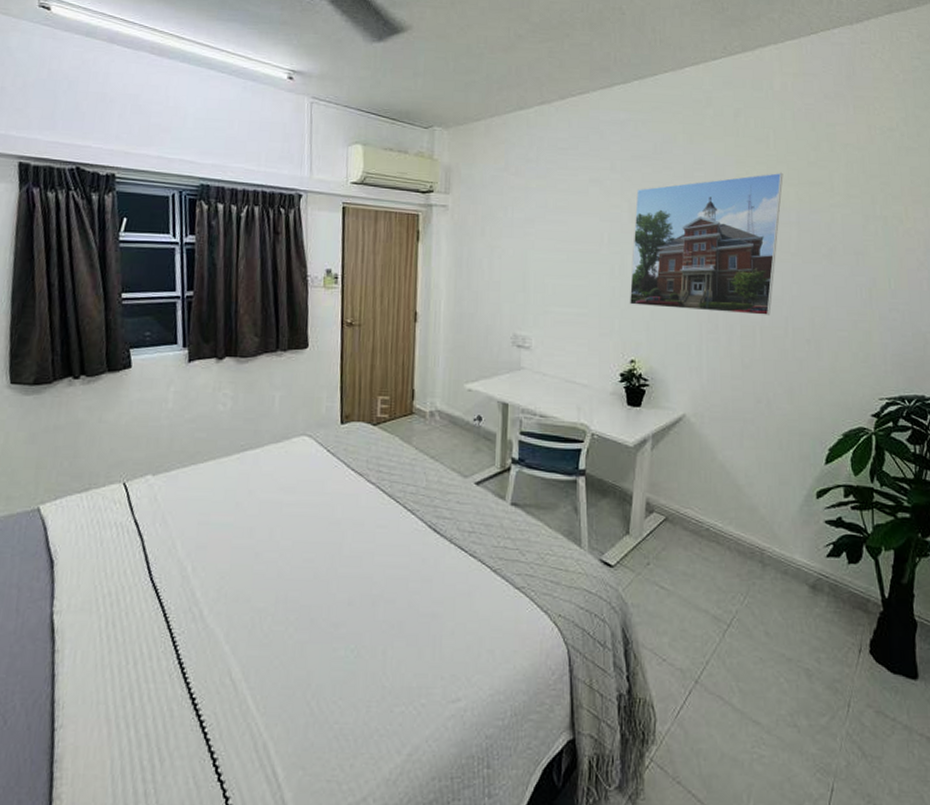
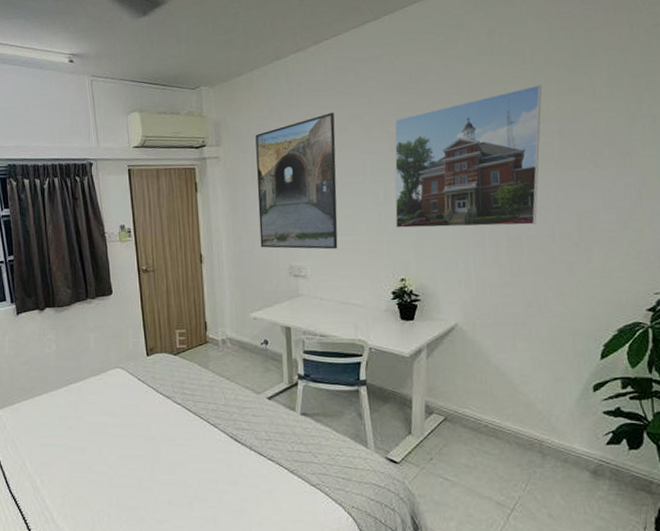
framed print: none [483,172,574,321] -> present [255,112,338,250]

